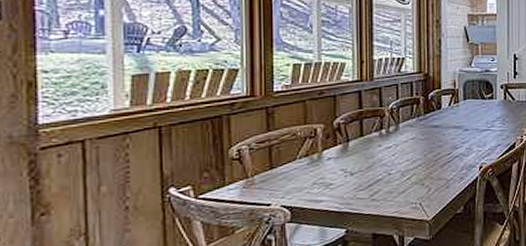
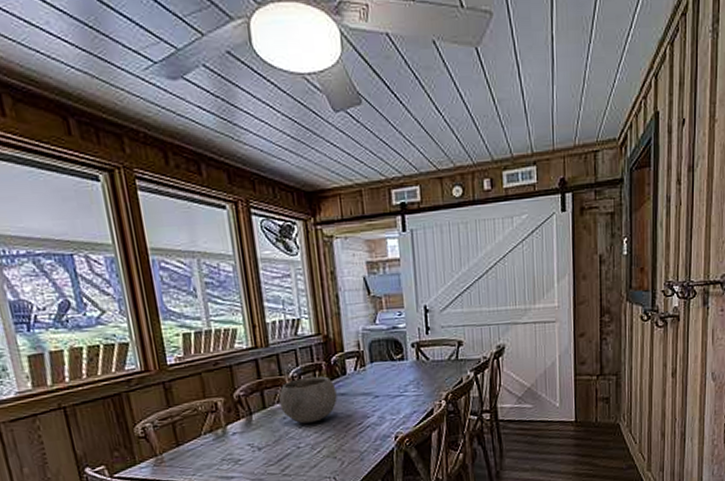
bowl: none [377,110,431,152] -> present [279,376,337,424]

